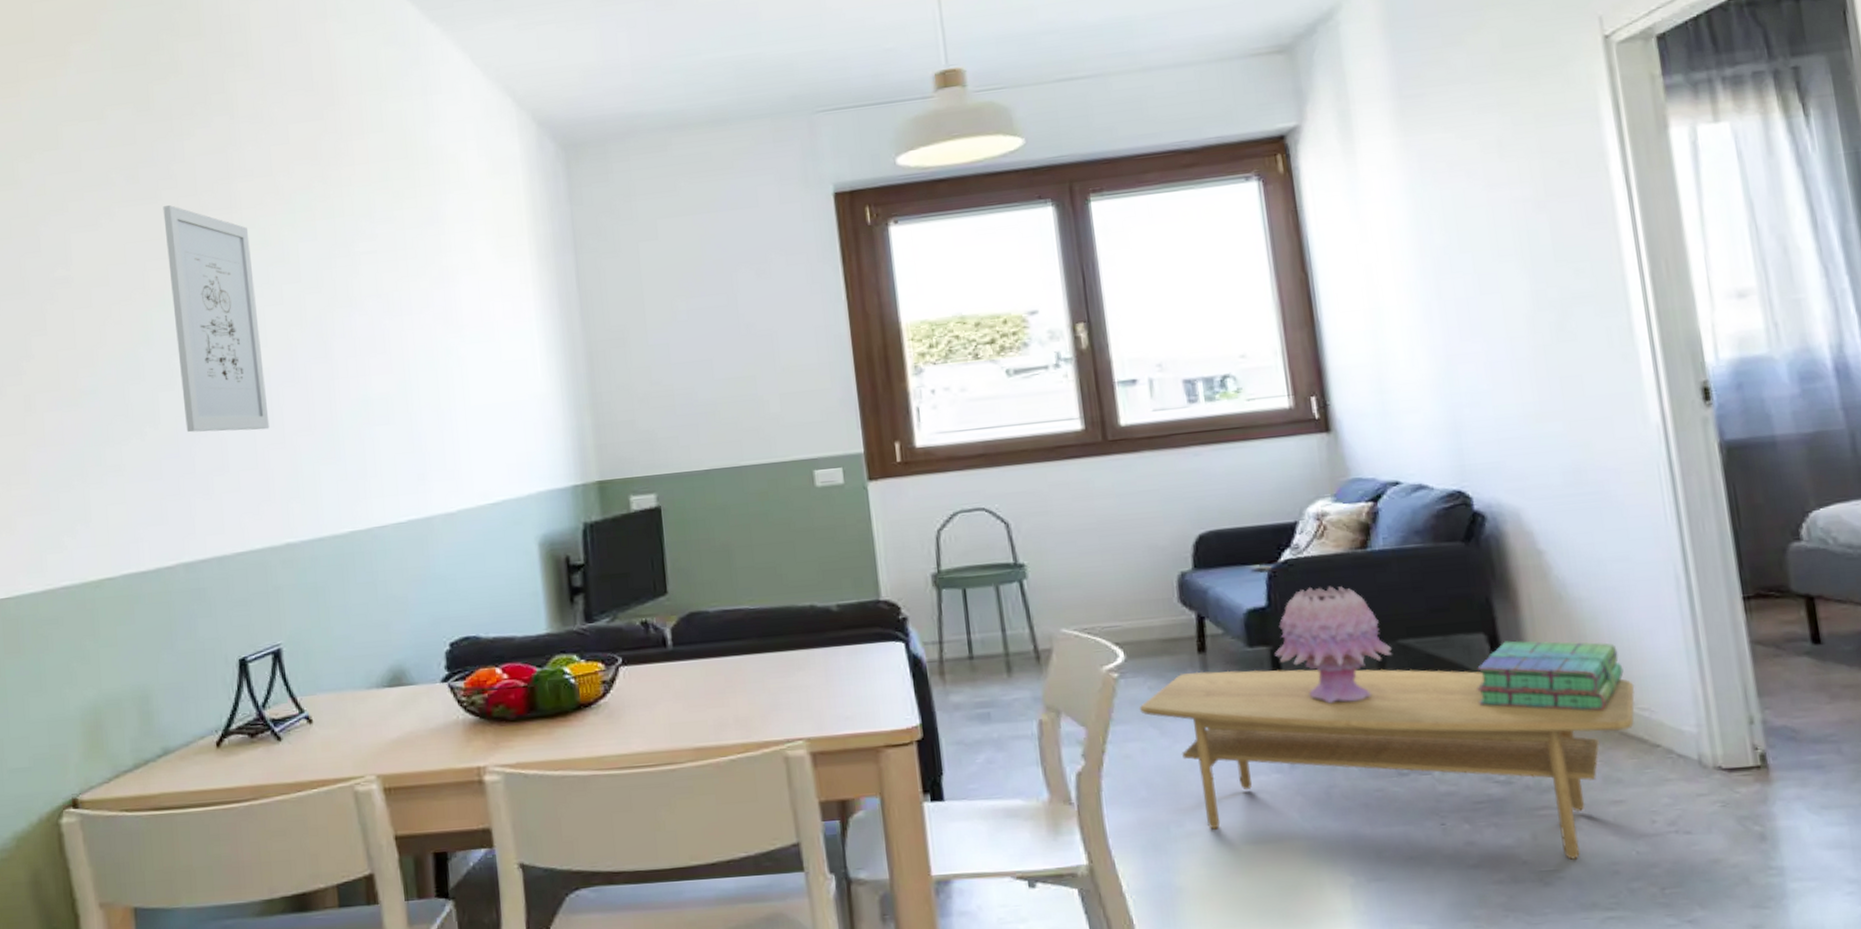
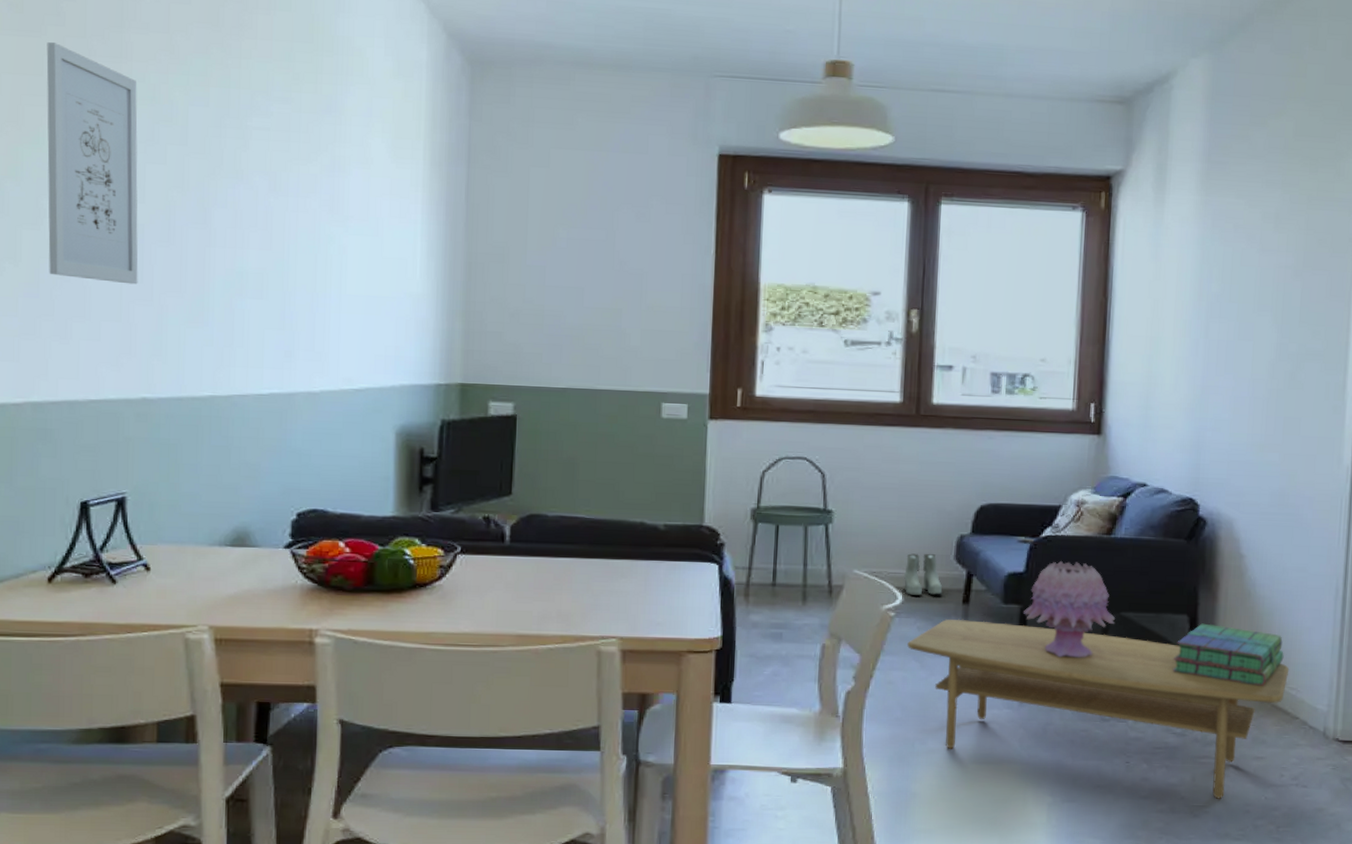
boots: none [1120,599,1172,651] -> present [904,553,943,596]

